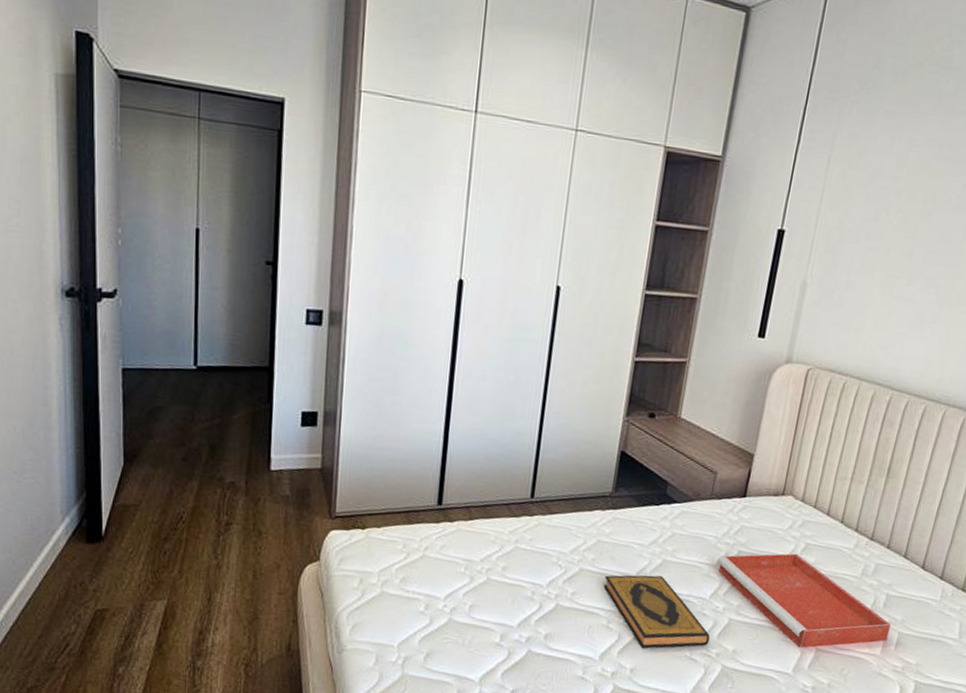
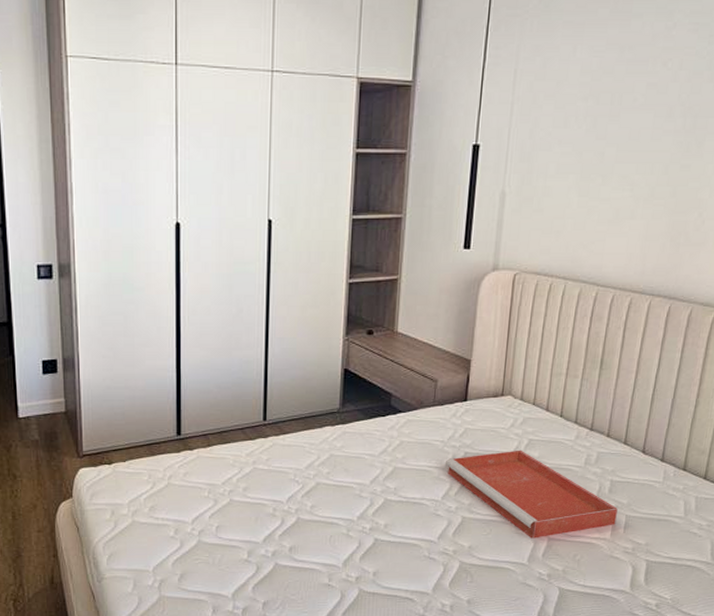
hardback book: present [603,575,710,649] -> none [340,483,446,552]

